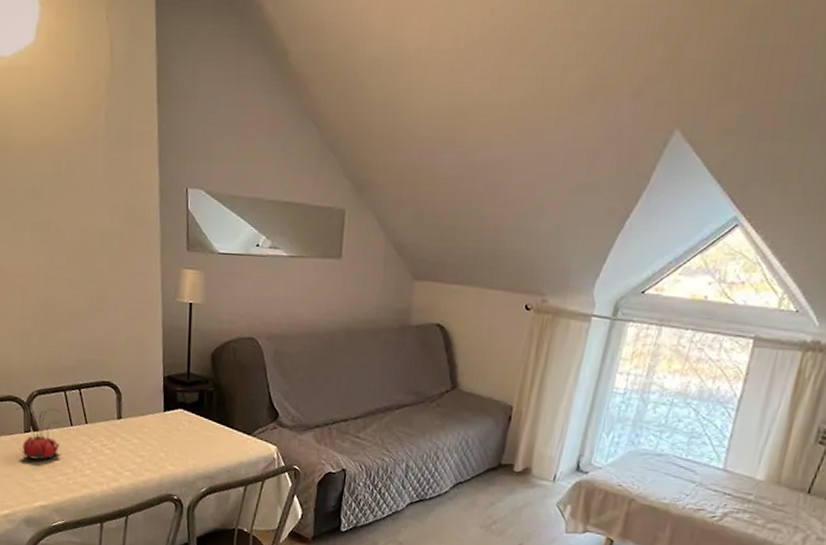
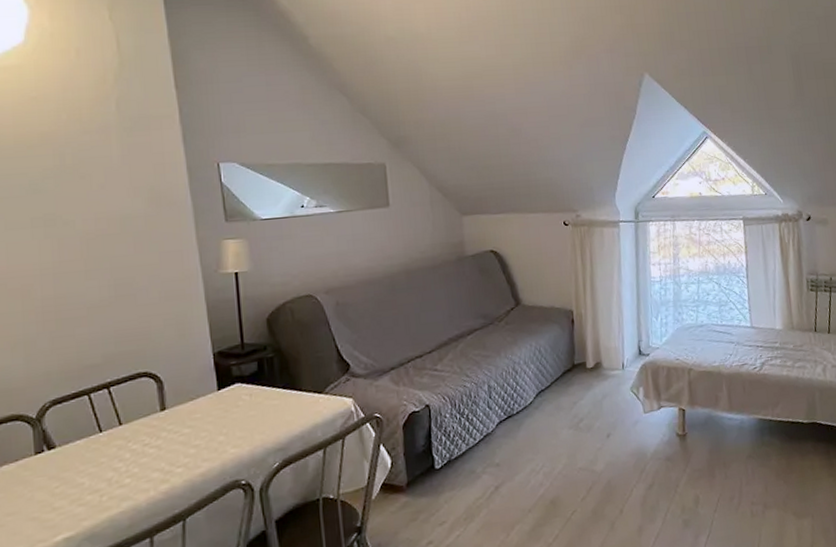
flower: present [16,406,61,460] -> none [21,417,86,486]

